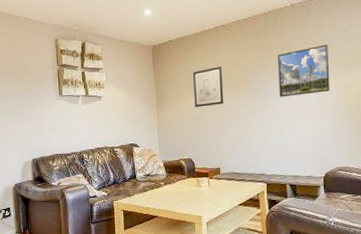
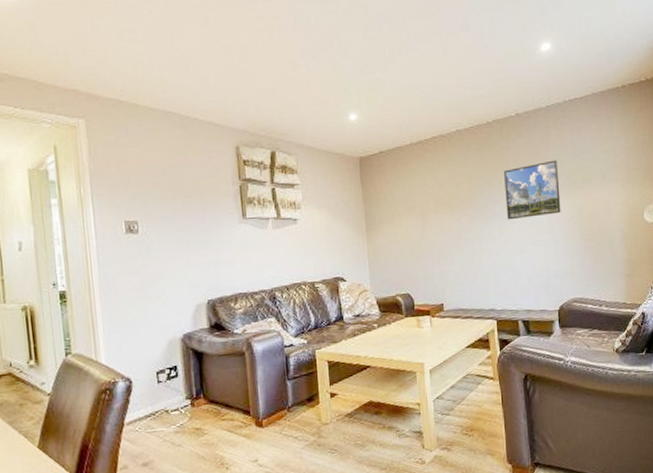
wall art: present [193,66,224,107] -> none [409,183,446,232]

